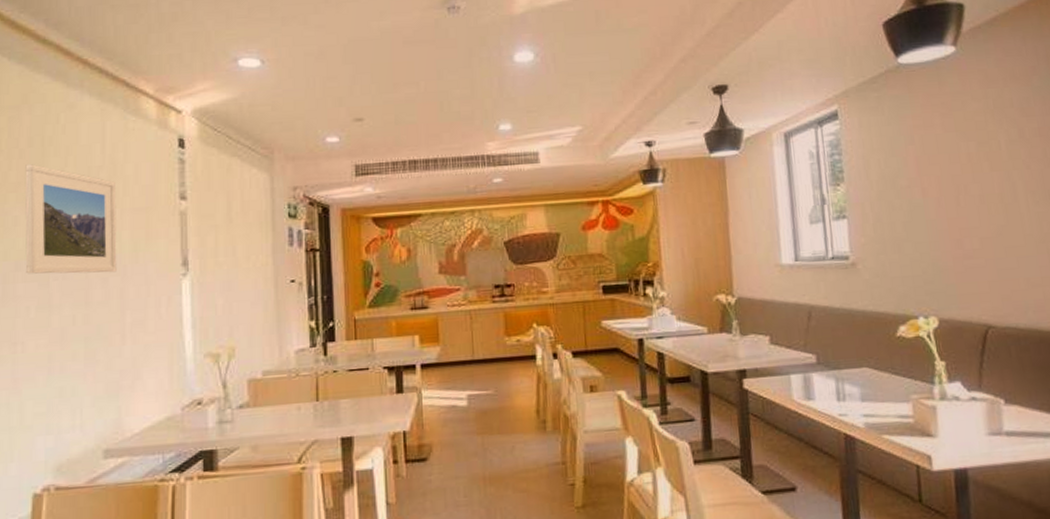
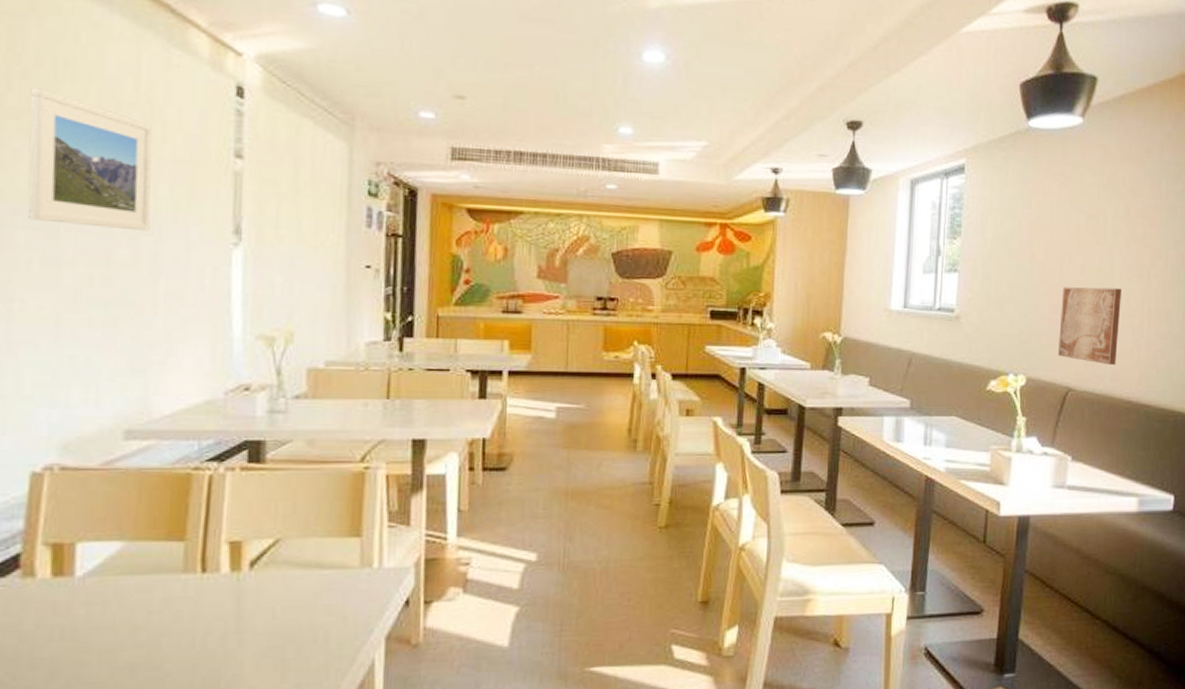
wall art: none [963,213,1038,297] -> present [1057,287,1121,366]

